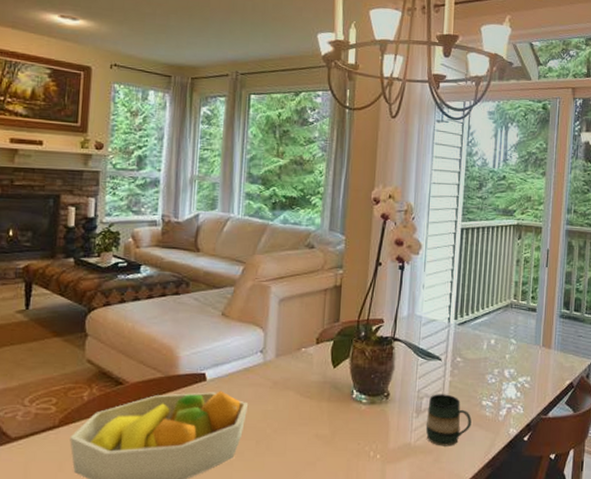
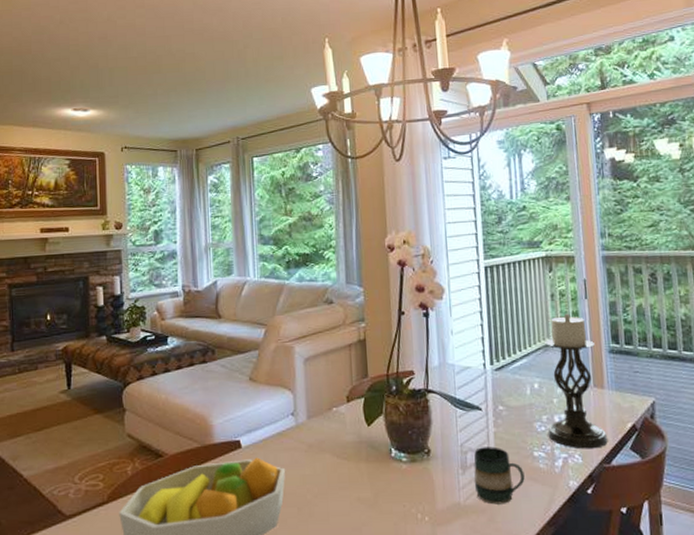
candle holder: none [497,278,548,401] -> present [545,313,608,449]

